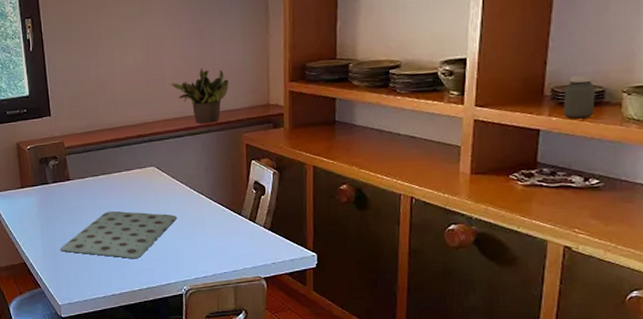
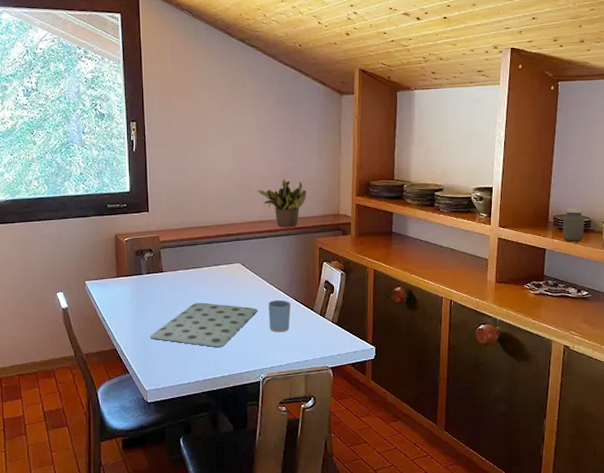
mug: none [188,204,215,241] -> present [268,299,291,332]

